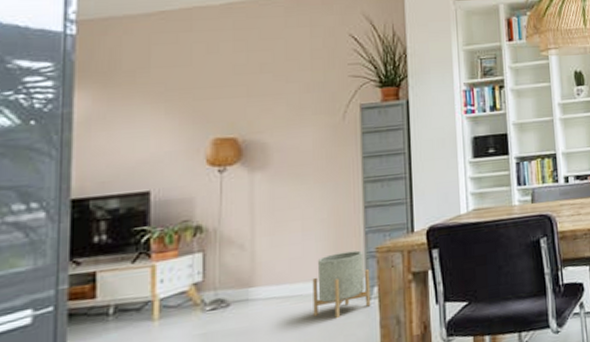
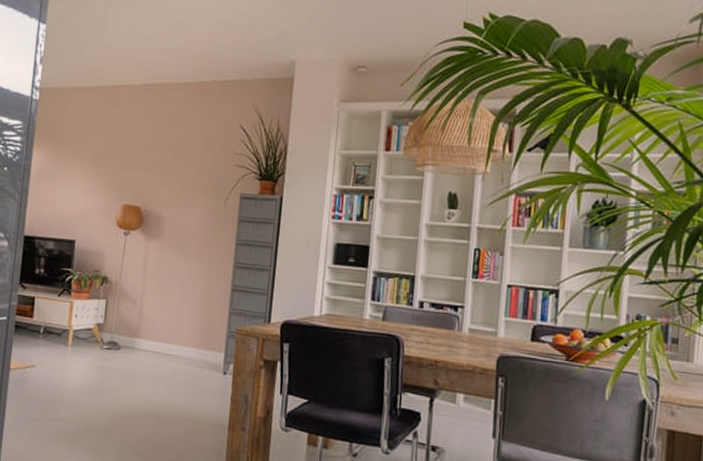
planter: present [312,250,371,319] -> none [180,325,229,384]

